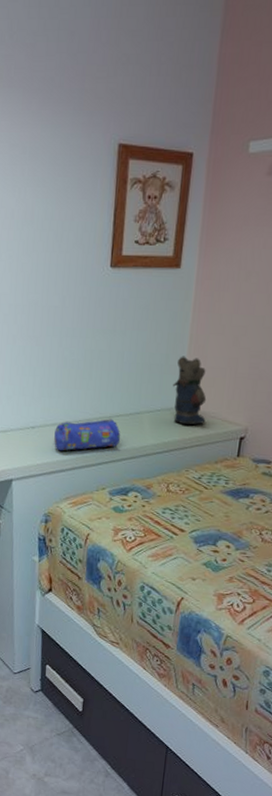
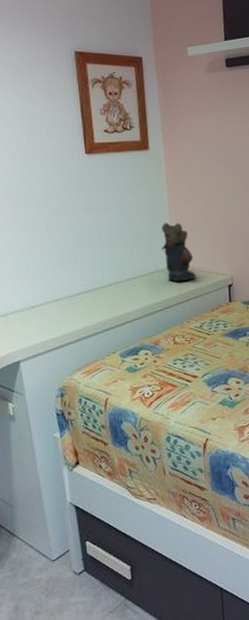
pencil case: present [54,417,121,451] -> none [56,286,123,325]

